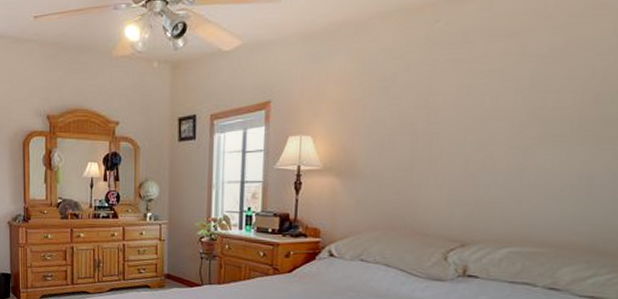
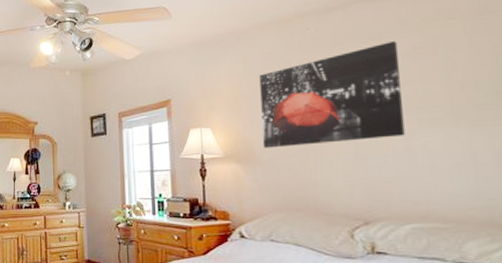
wall art: none [367,41,536,161] -> present [259,41,405,148]

